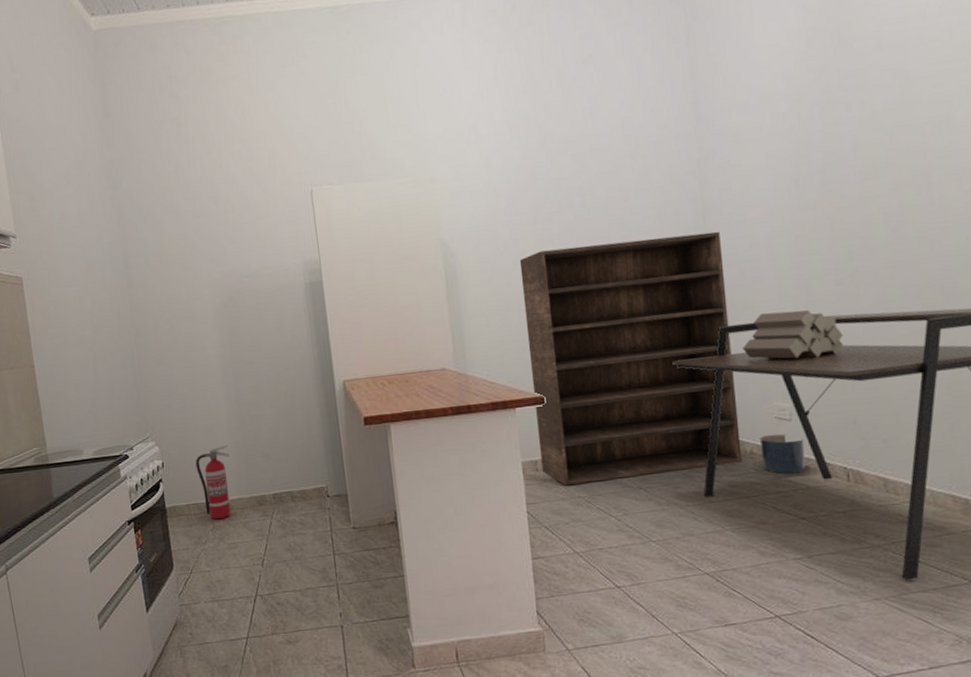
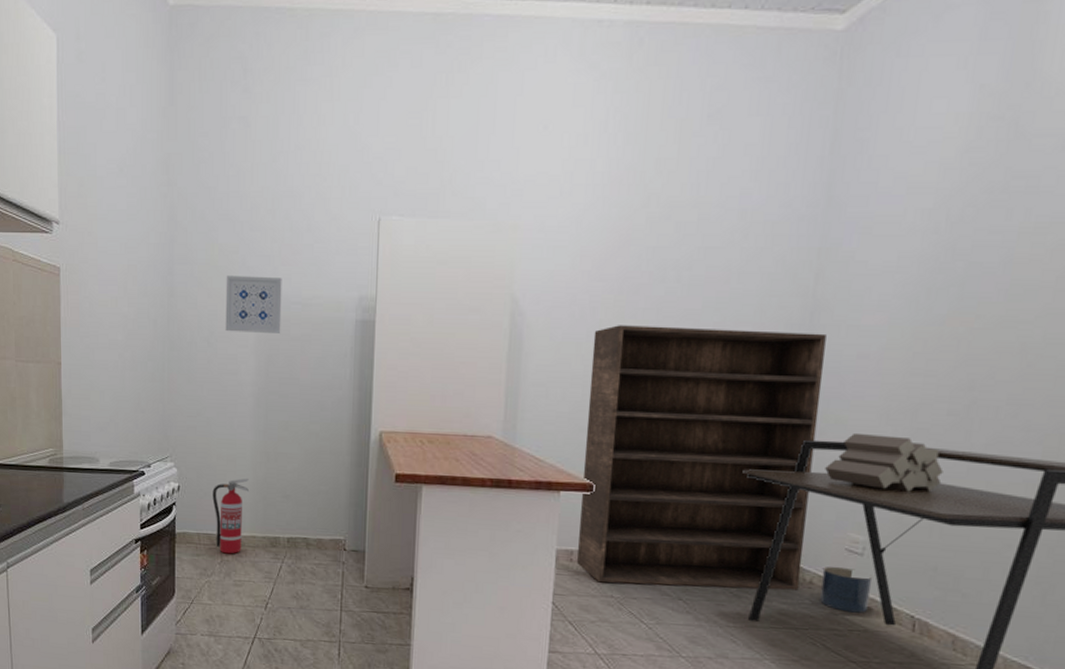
wall art: none [179,255,238,312] -> present [225,275,282,333]

